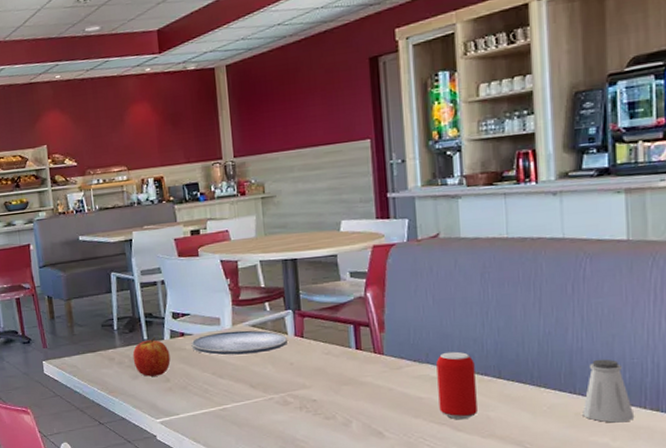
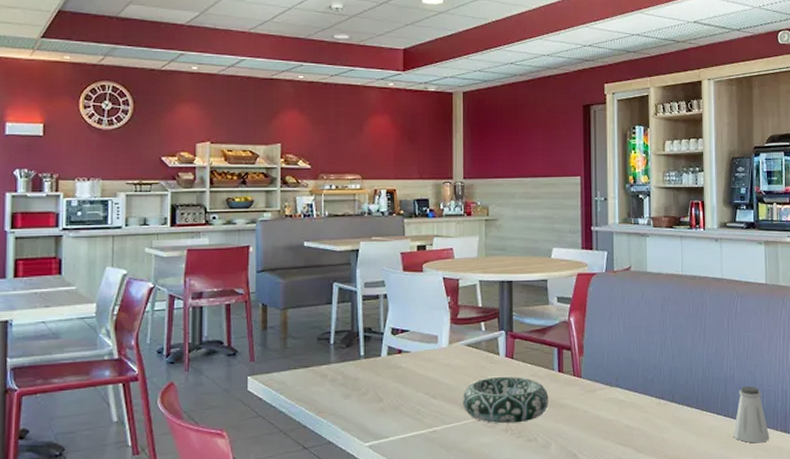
apple: present [132,337,171,377] -> none [347,353,385,396]
plate: present [191,330,288,356] -> none [408,349,500,375]
decorative bowl: none [250,355,347,402] -> present [462,377,549,424]
beverage can: present [436,351,477,419] -> none [624,376,655,441]

